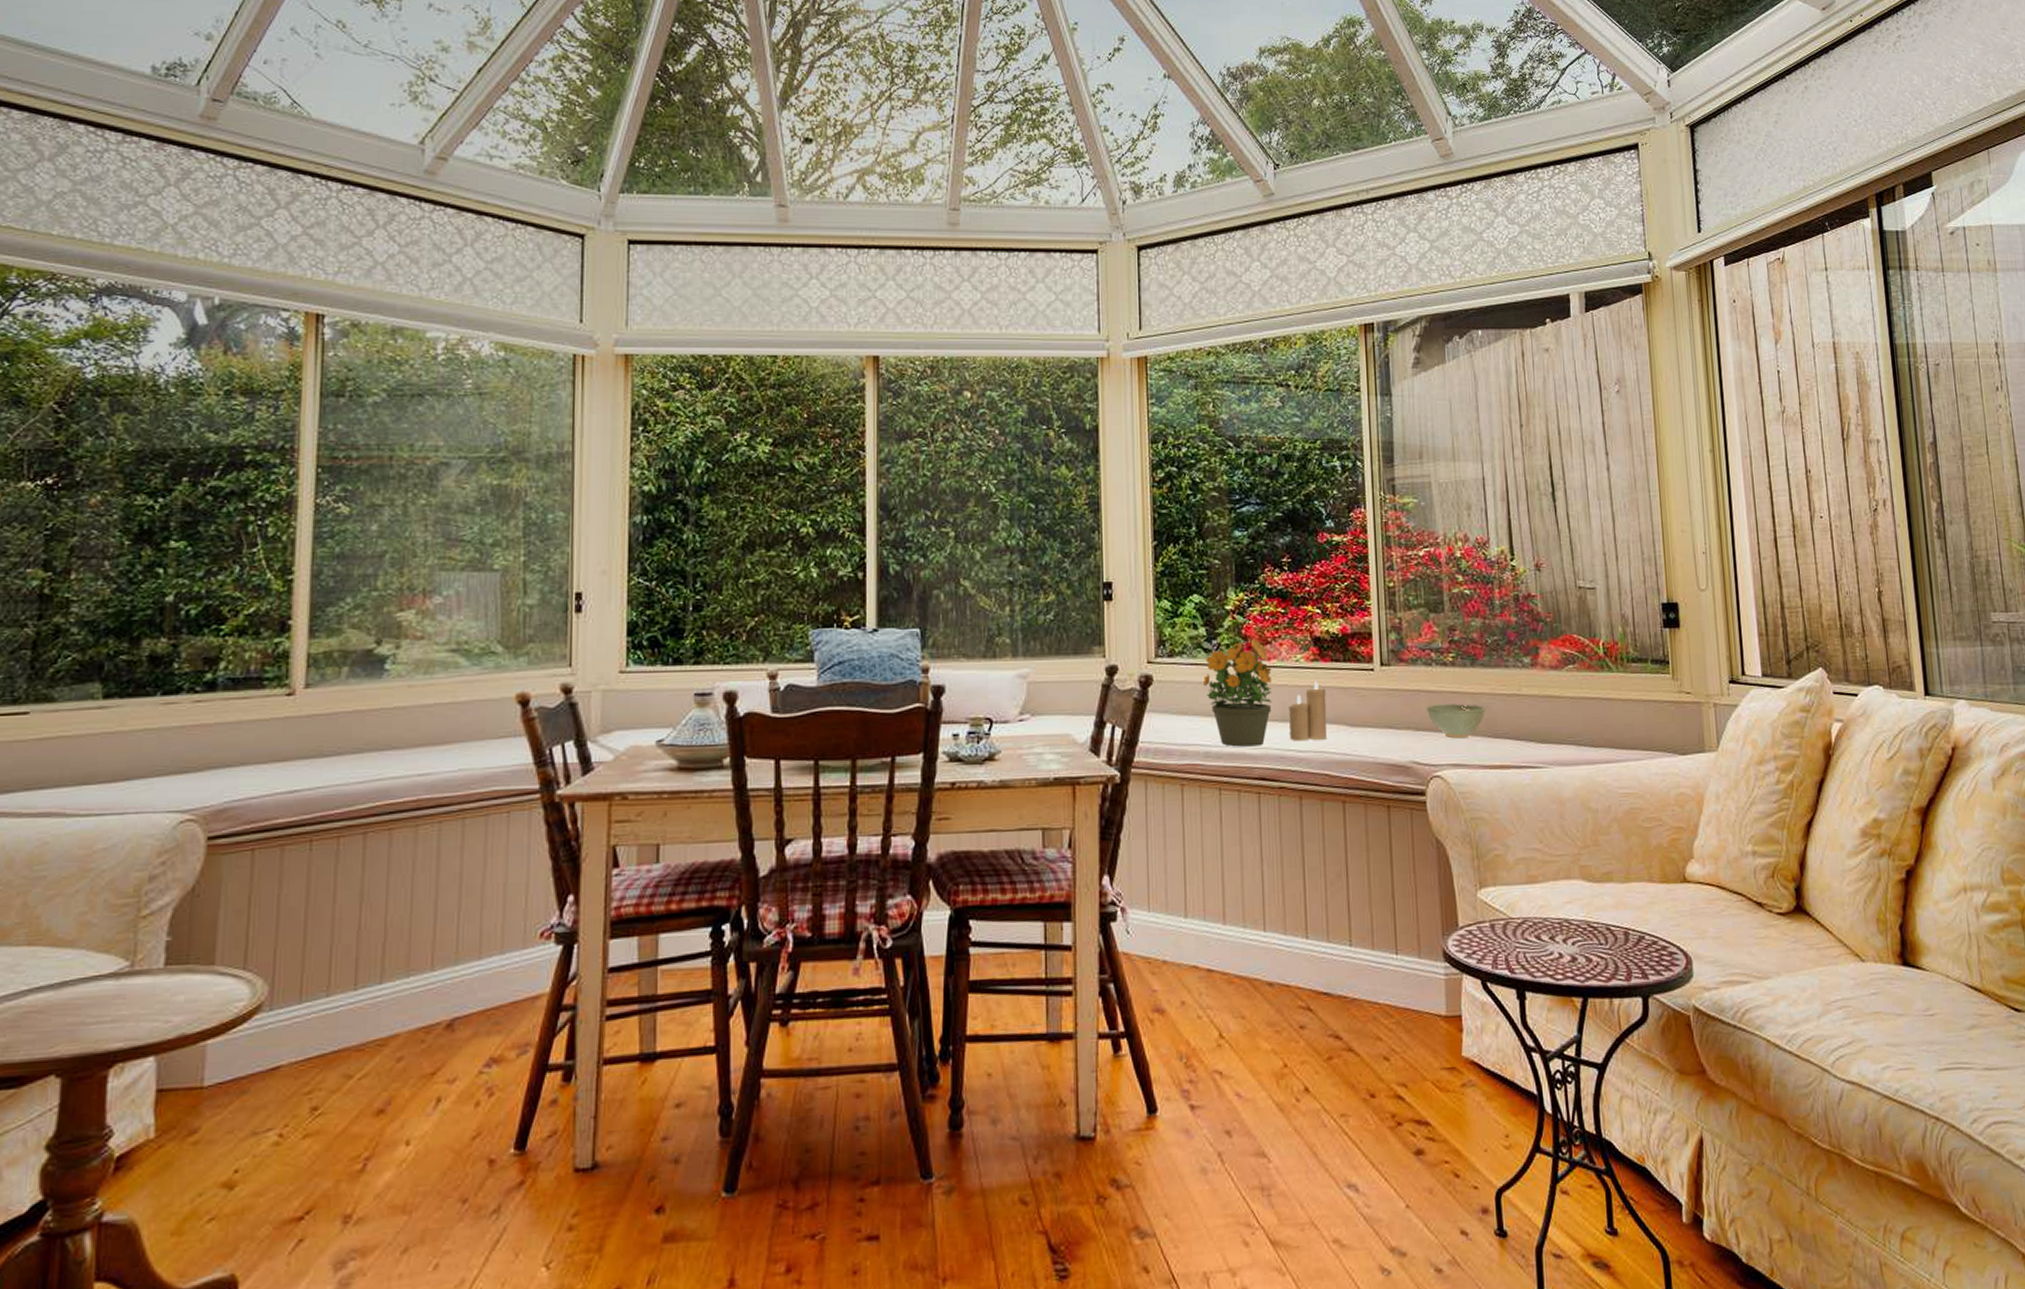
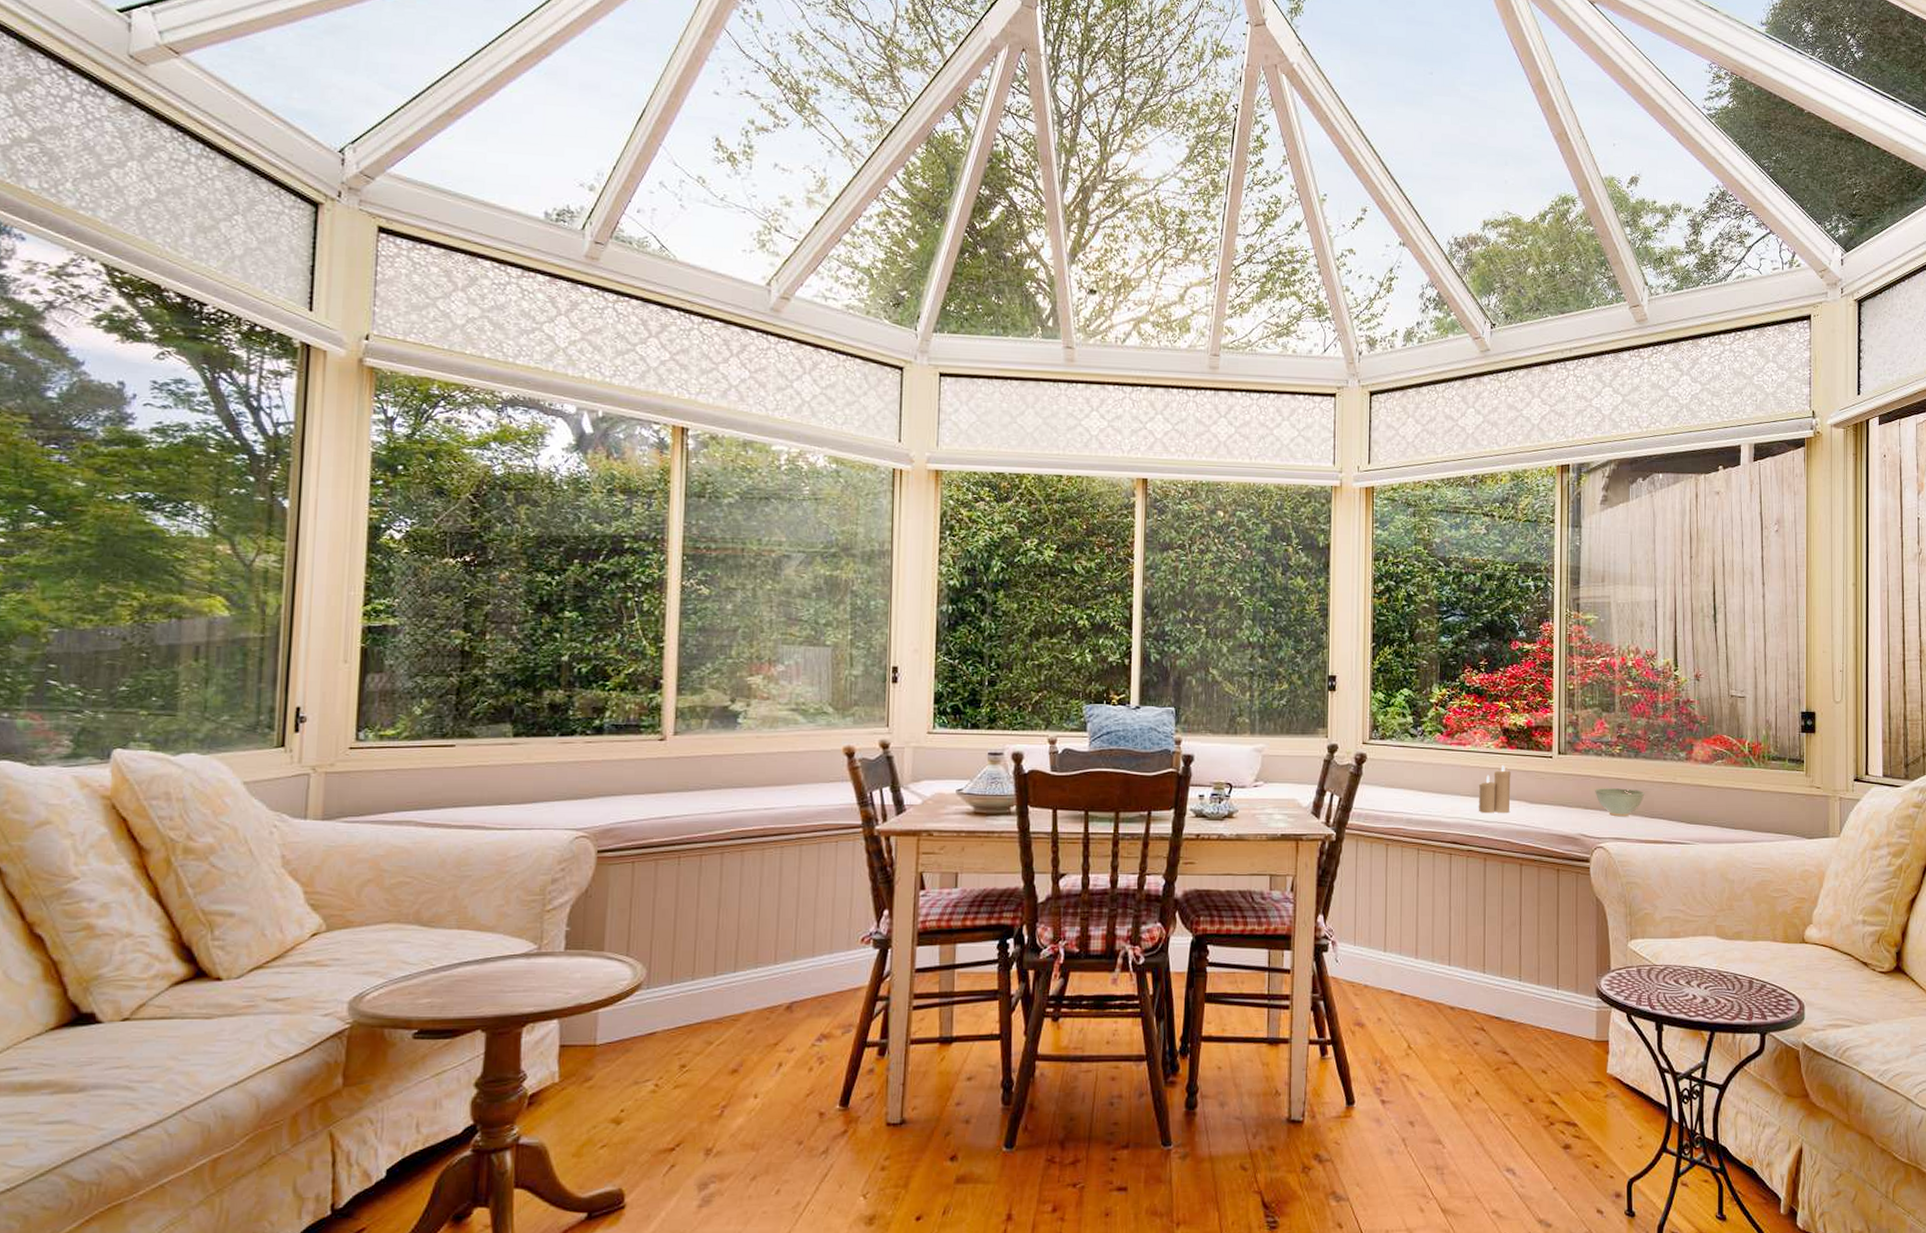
flowerpot: present [1203,637,1272,747] -> none [1409,726,1467,816]

